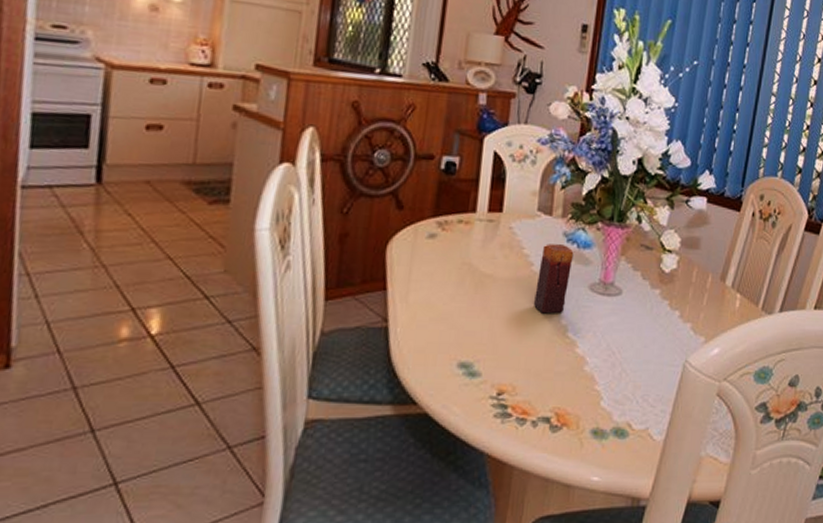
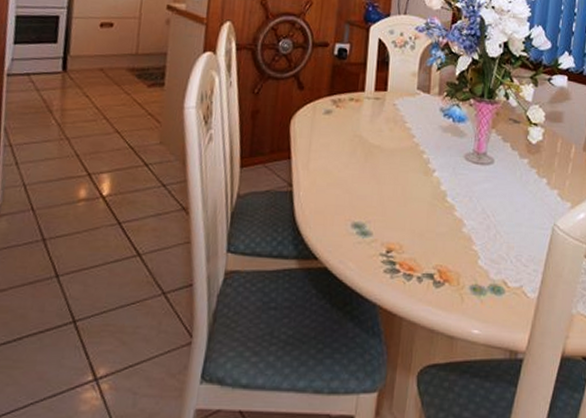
candle: present [534,244,574,314] -> none [416,118,450,181]

